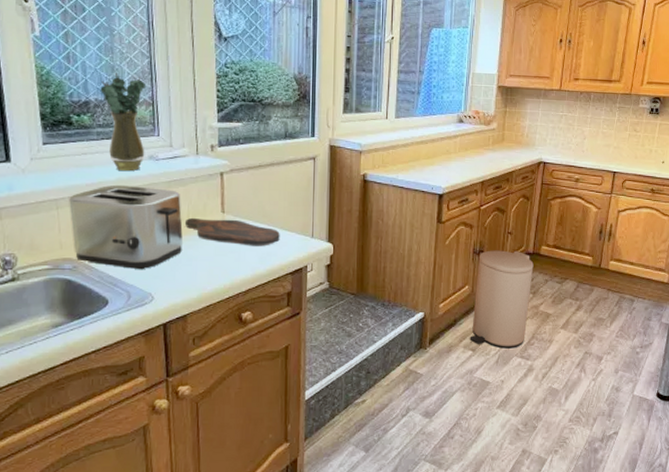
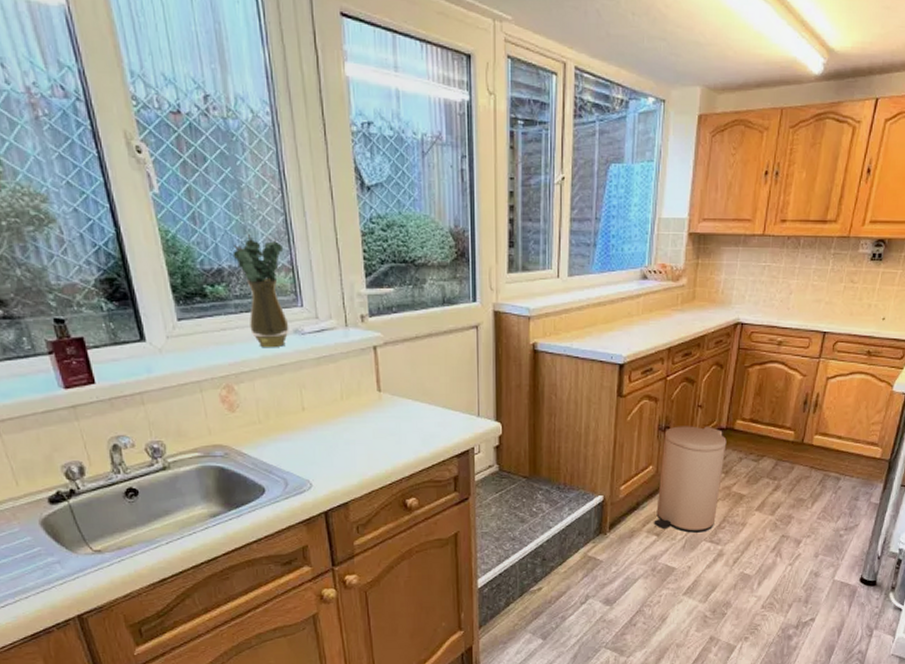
toaster: present [69,184,184,270] -> none [212,363,339,456]
cutting board: present [184,217,280,246] -> none [338,397,443,428]

